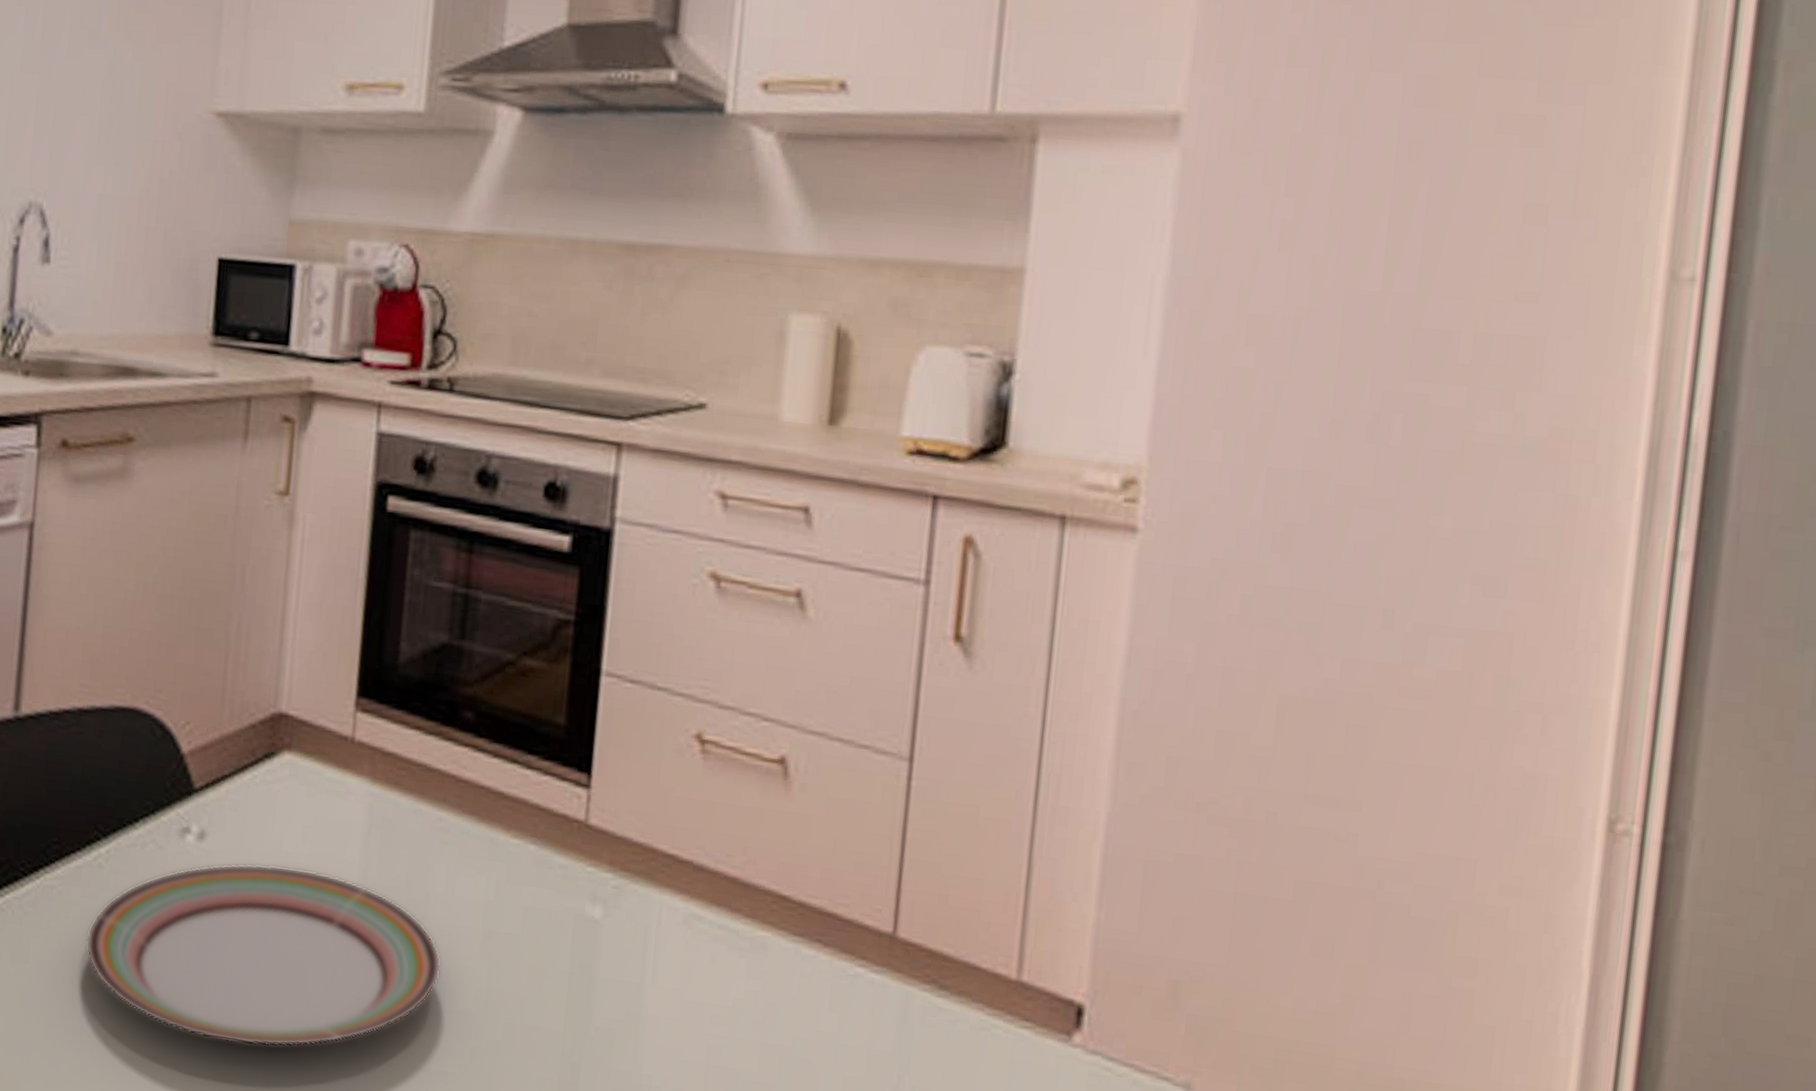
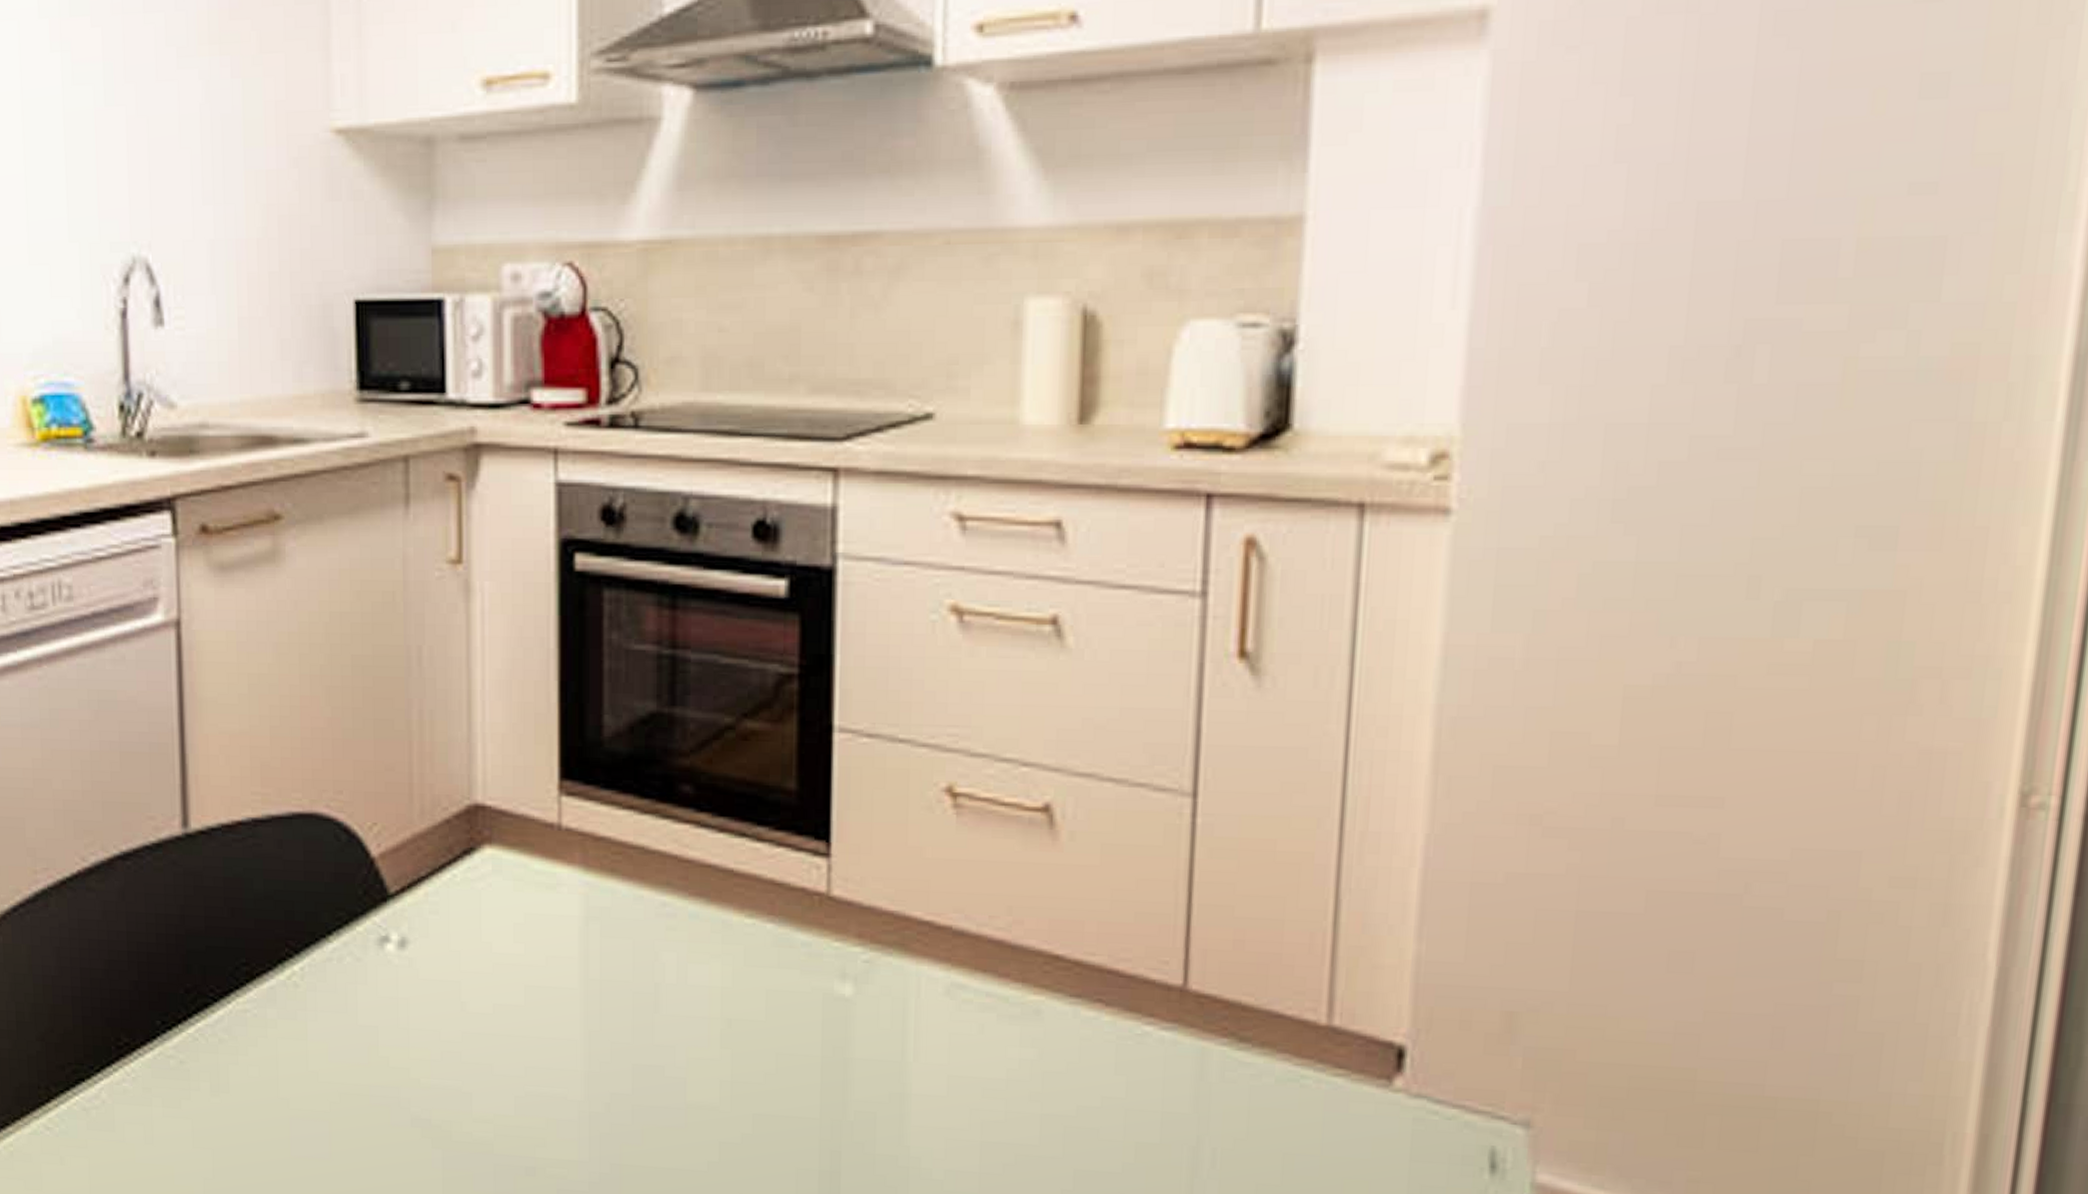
plate: present [85,863,442,1047] -> none [288,968,680,1159]

